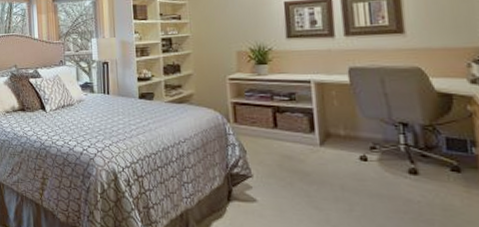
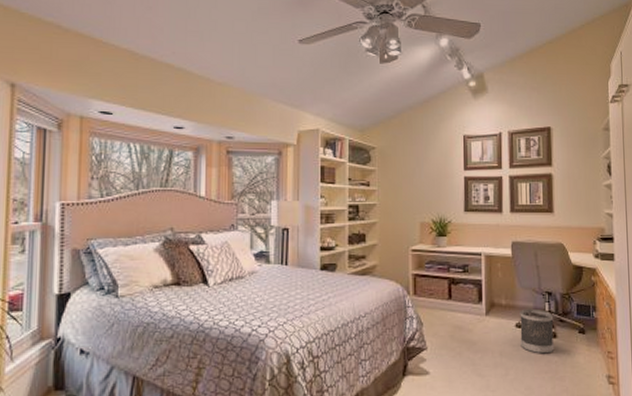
wastebasket: none [364,140,416,192] -> present [520,308,555,354]

